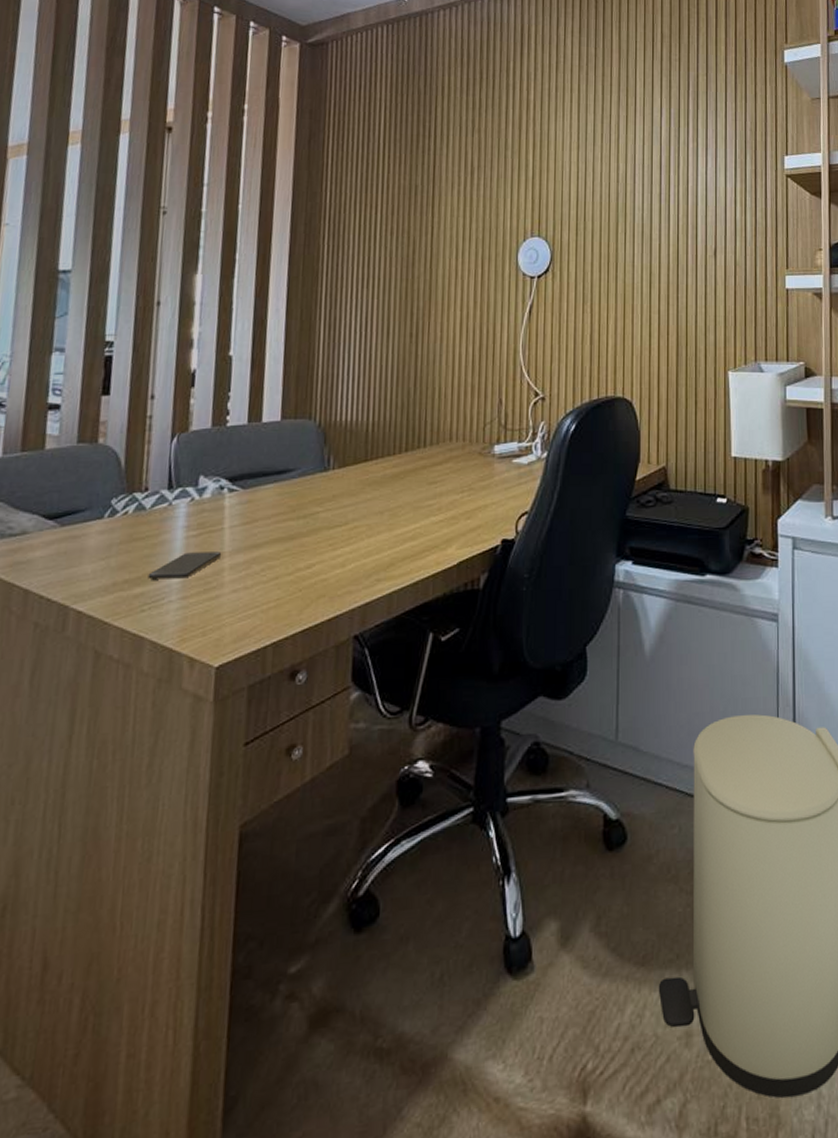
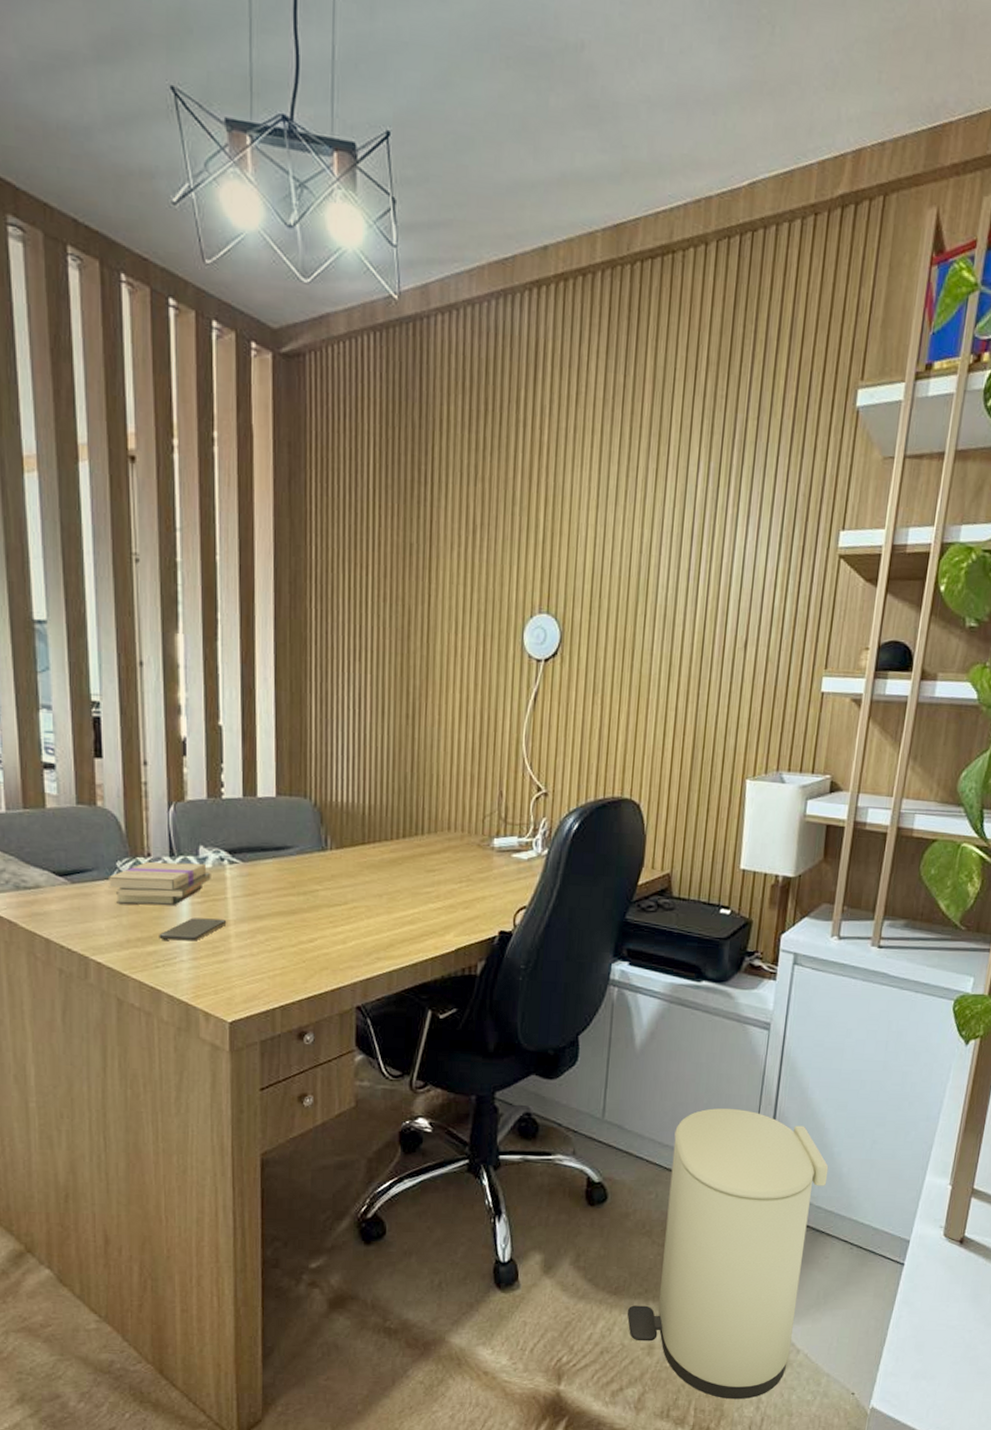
books: none [100,495,210,544] -> present [107,861,211,906]

